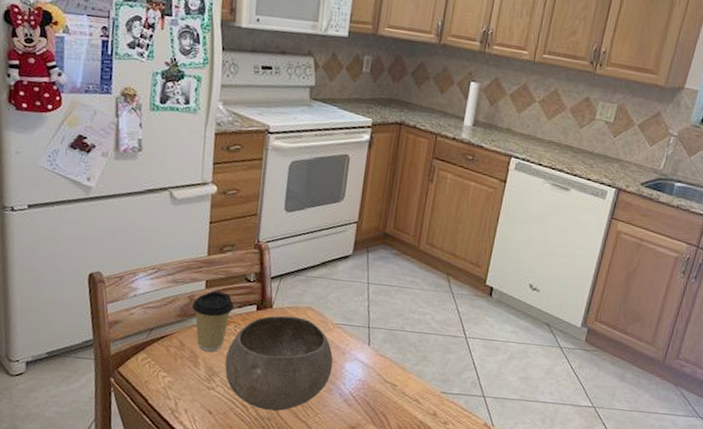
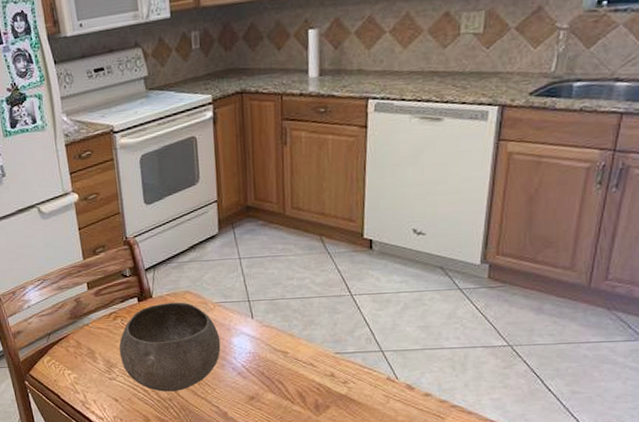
coffee cup: present [191,290,234,352] -> none [79,290,117,346]

